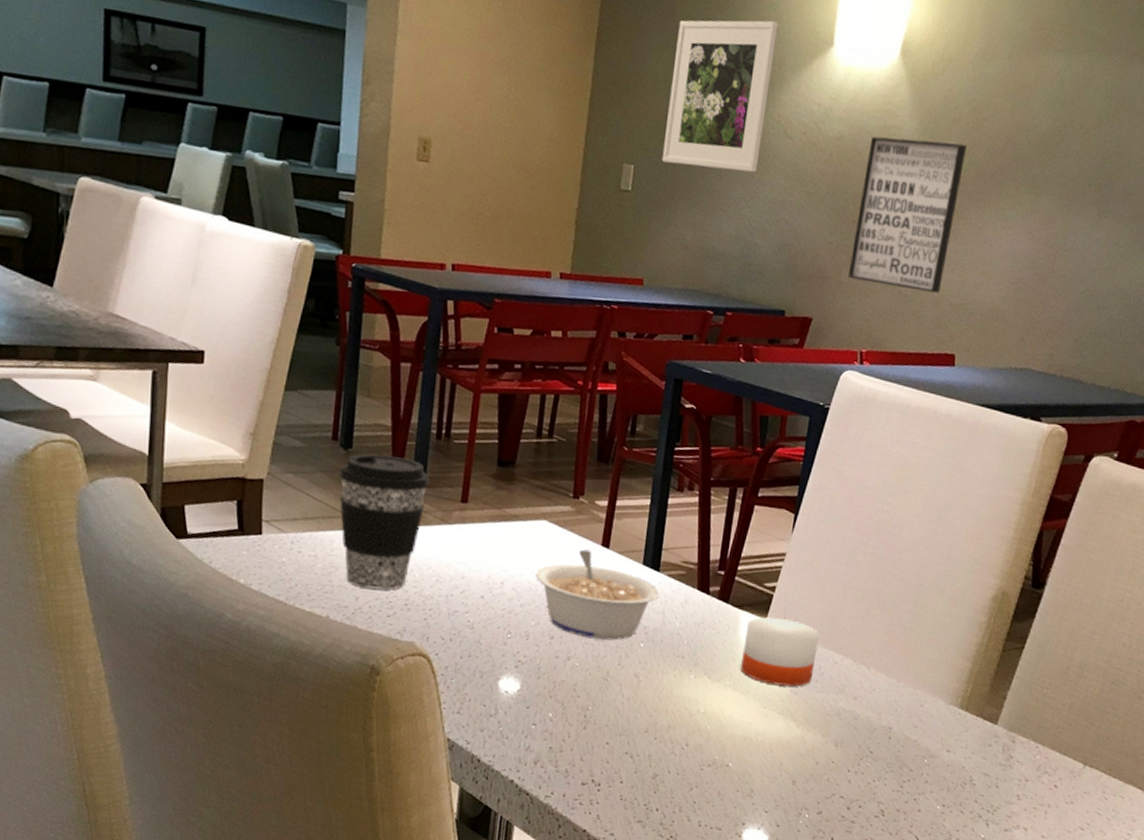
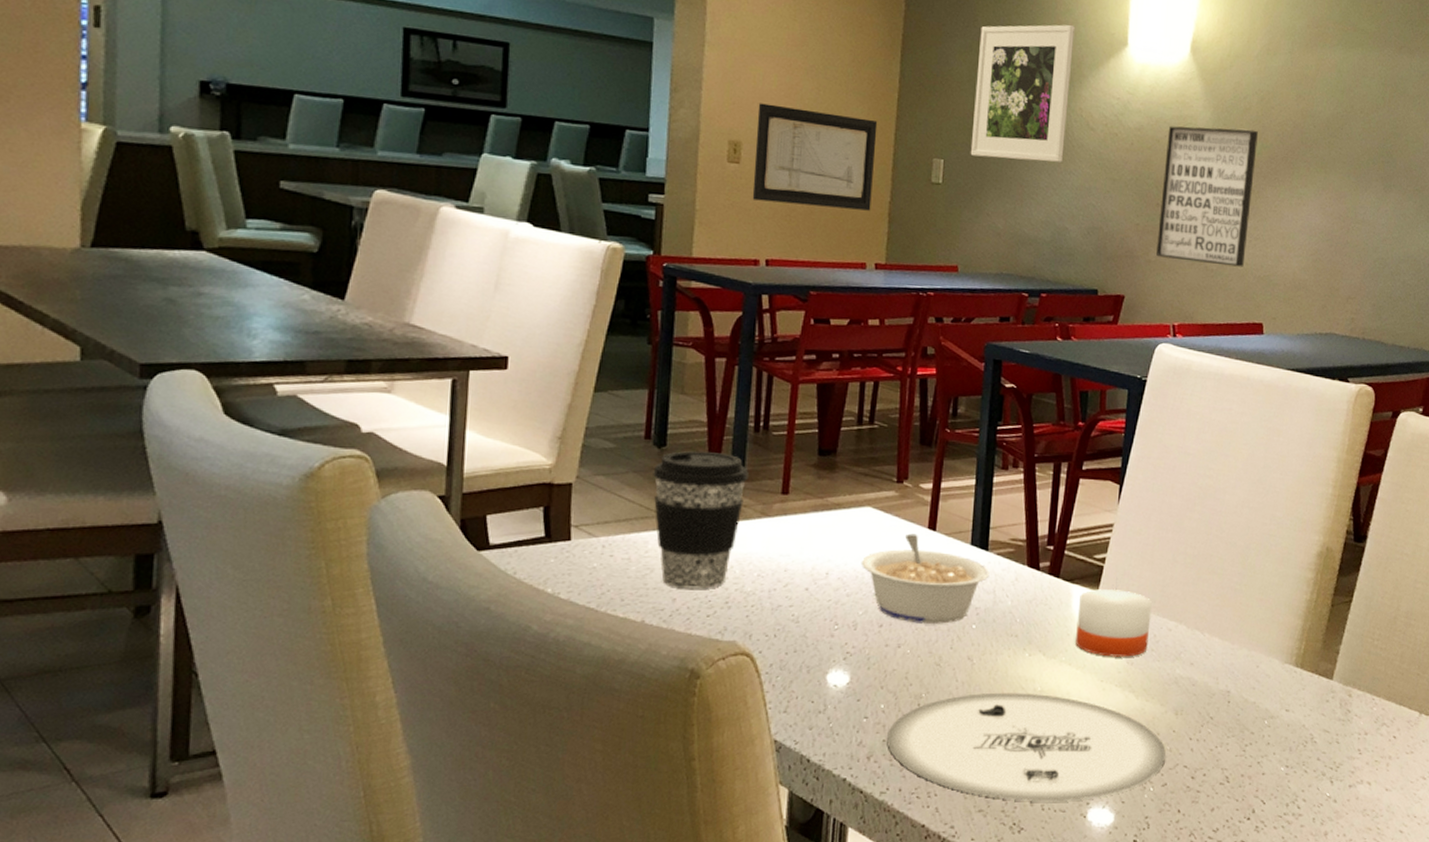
wall art: none [440,98,569,217] -> present [752,103,878,211]
plate: none [553,710,823,820] -> present [886,692,1166,801]

